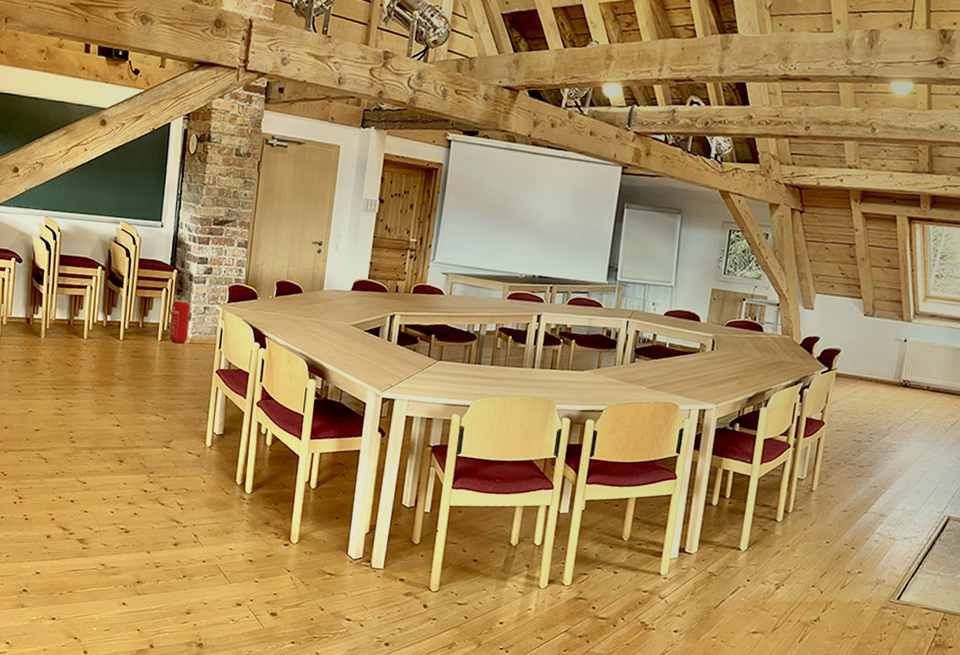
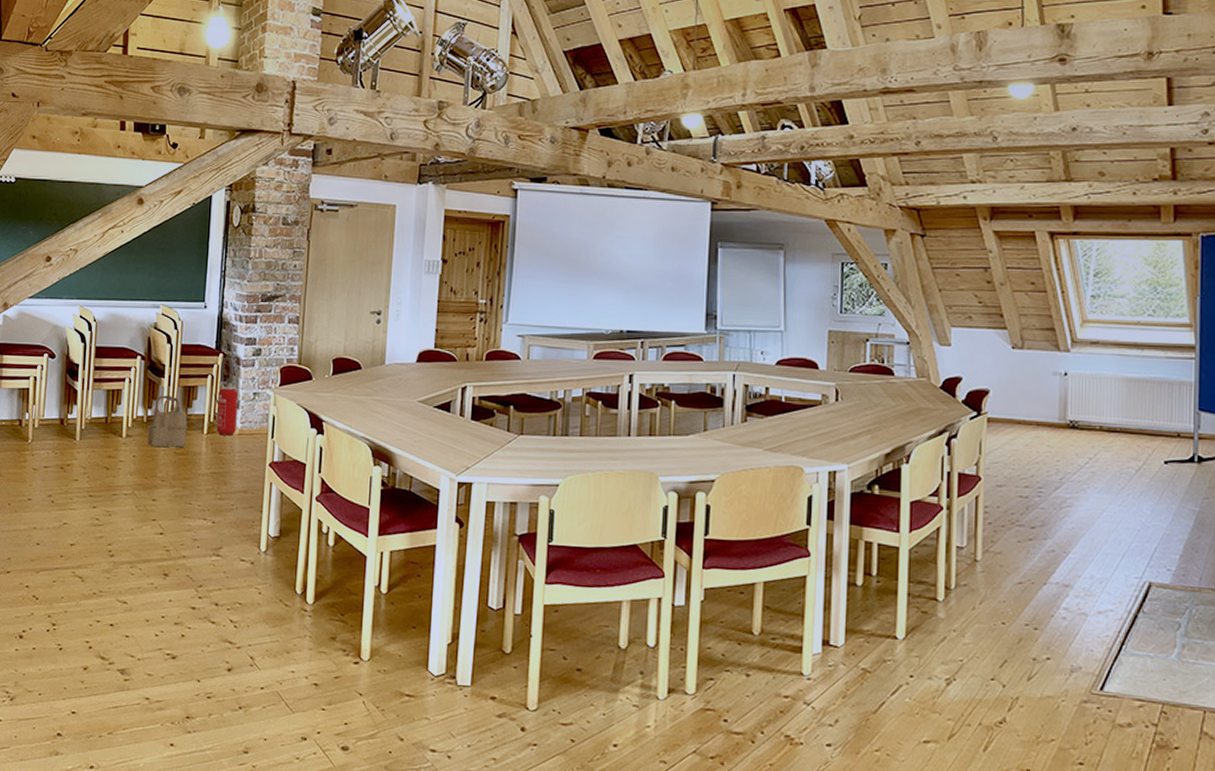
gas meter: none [106,303,144,351] -> present [147,395,189,448]

